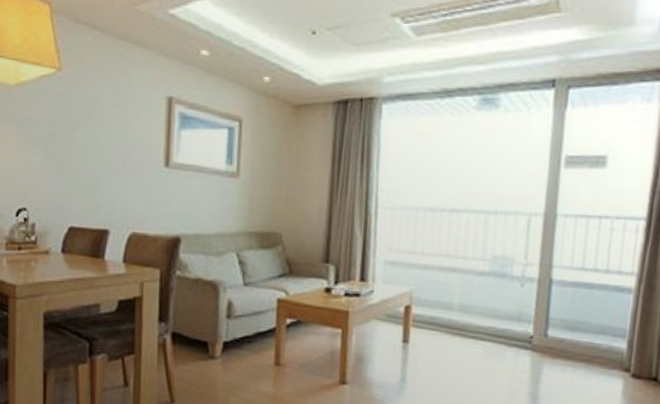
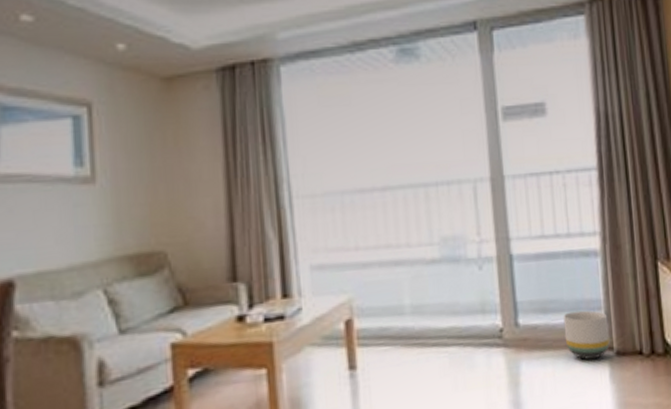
planter: none [586,334,630,376] -> present [563,310,610,360]

